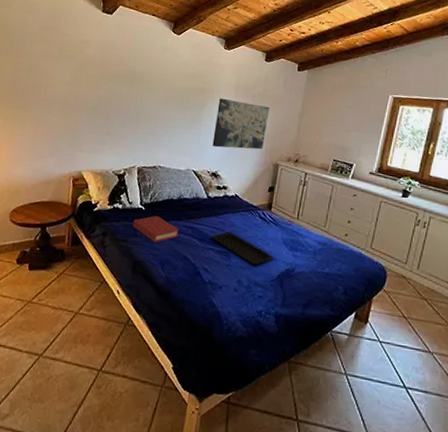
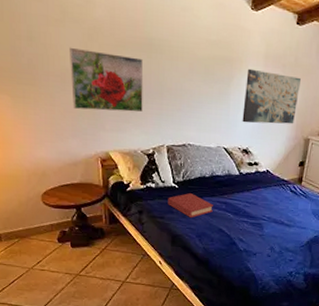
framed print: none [55,77,124,135] -> present [70,47,144,113]
serving tray: present [211,231,274,265] -> none [244,205,304,234]

